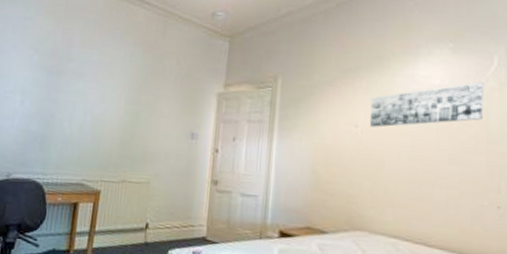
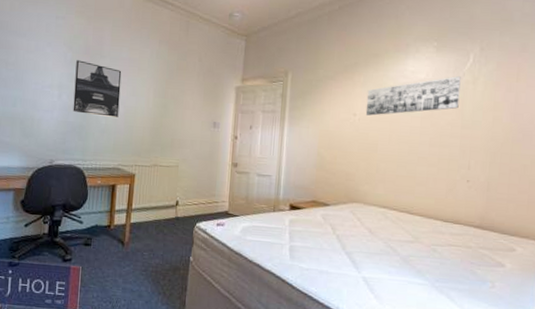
wall art: none [35,63,91,128] -> present [73,60,122,118]

